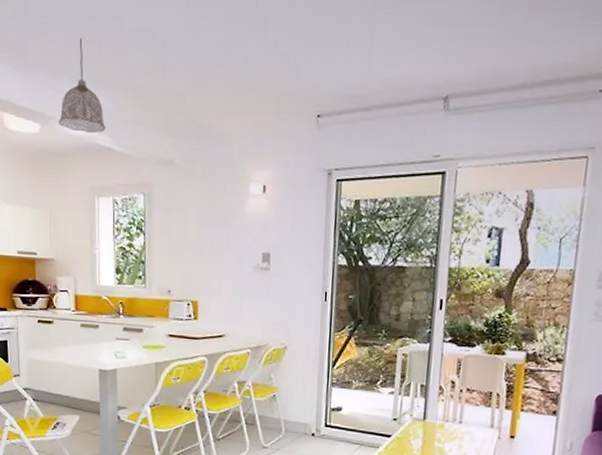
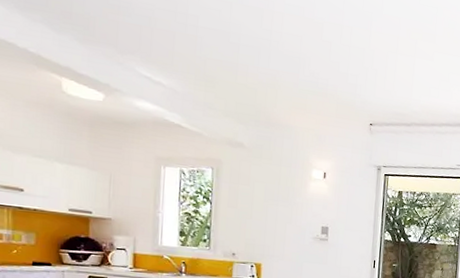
pendant lamp: present [59,38,105,134] -> none [126,26,176,111]

